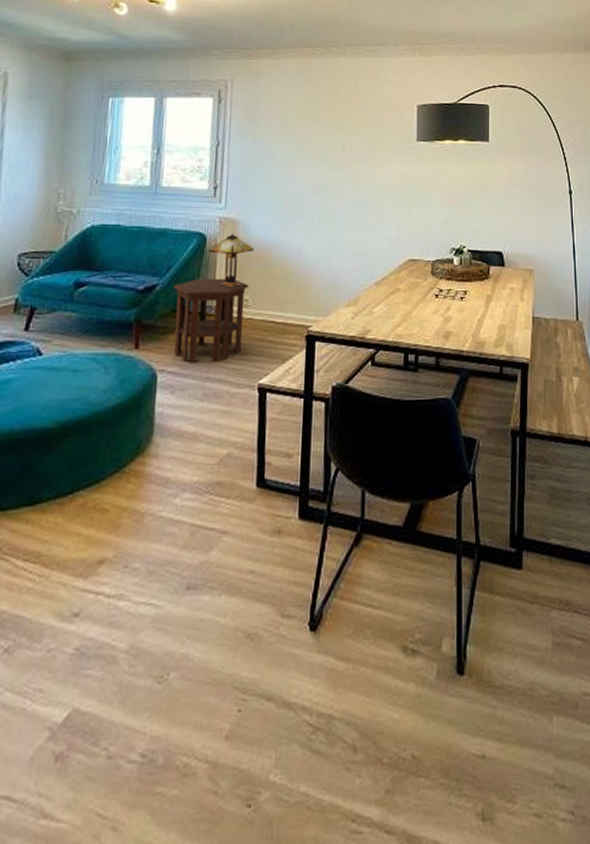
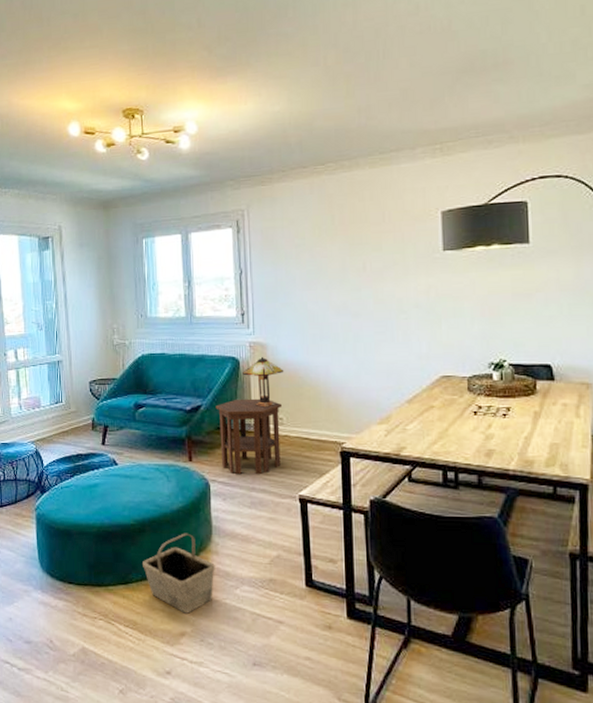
basket: none [59,434,153,535] -> present [143,533,215,614]

